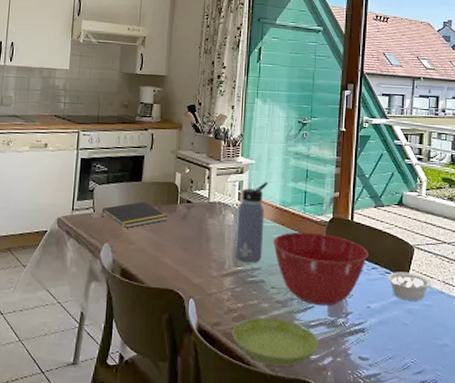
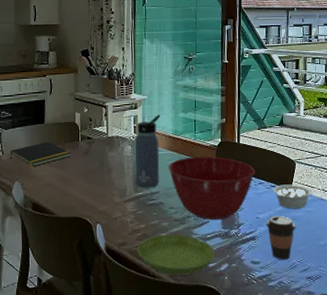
coffee cup: none [377,306,411,358] -> present [266,215,296,260]

